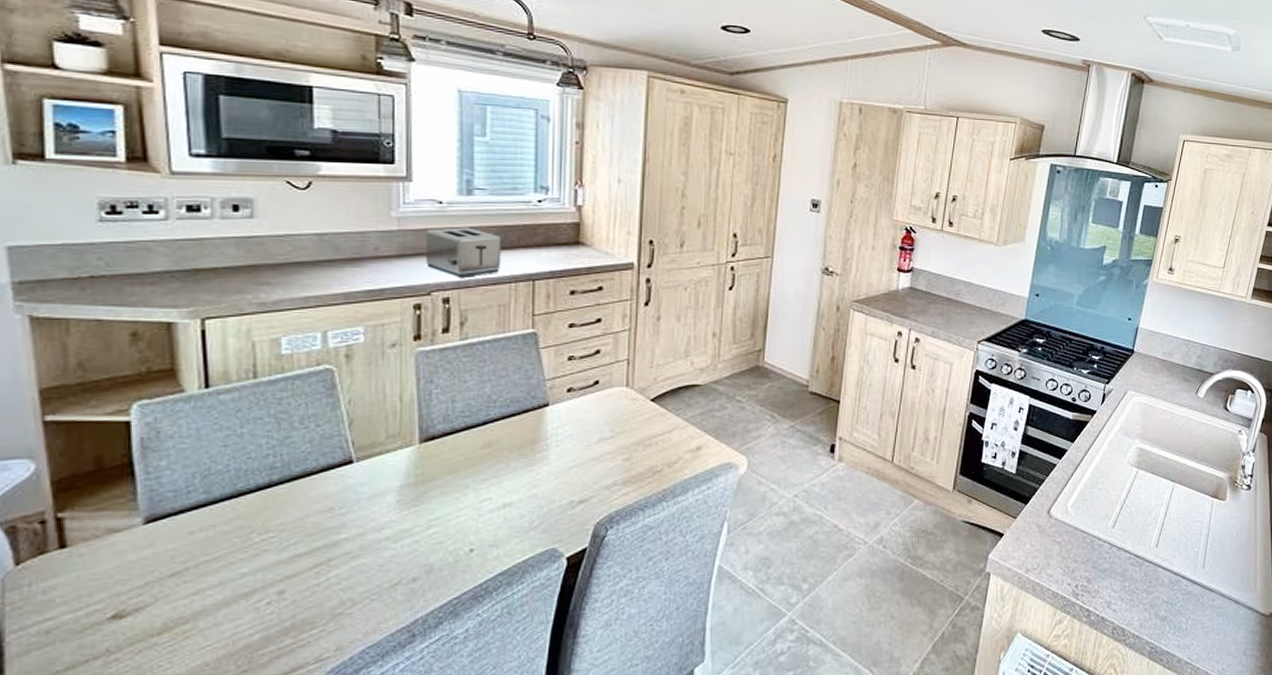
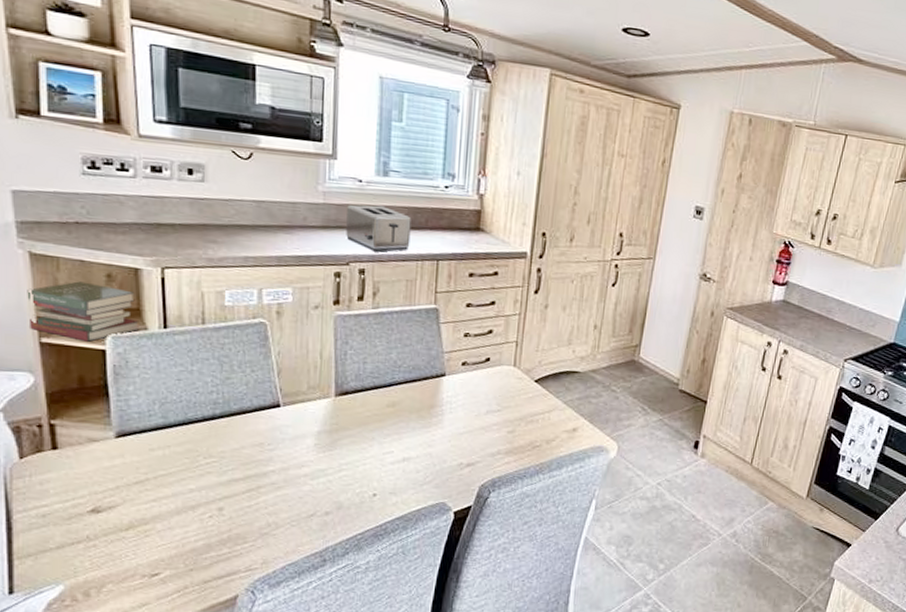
books: none [26,344,173,414] -> present [27,281,139,342]

